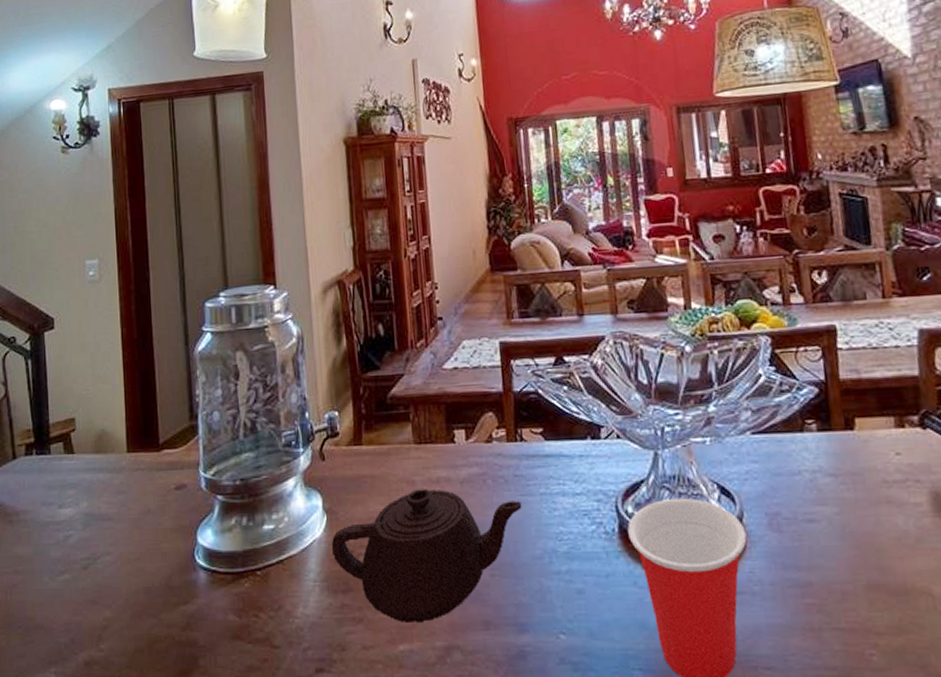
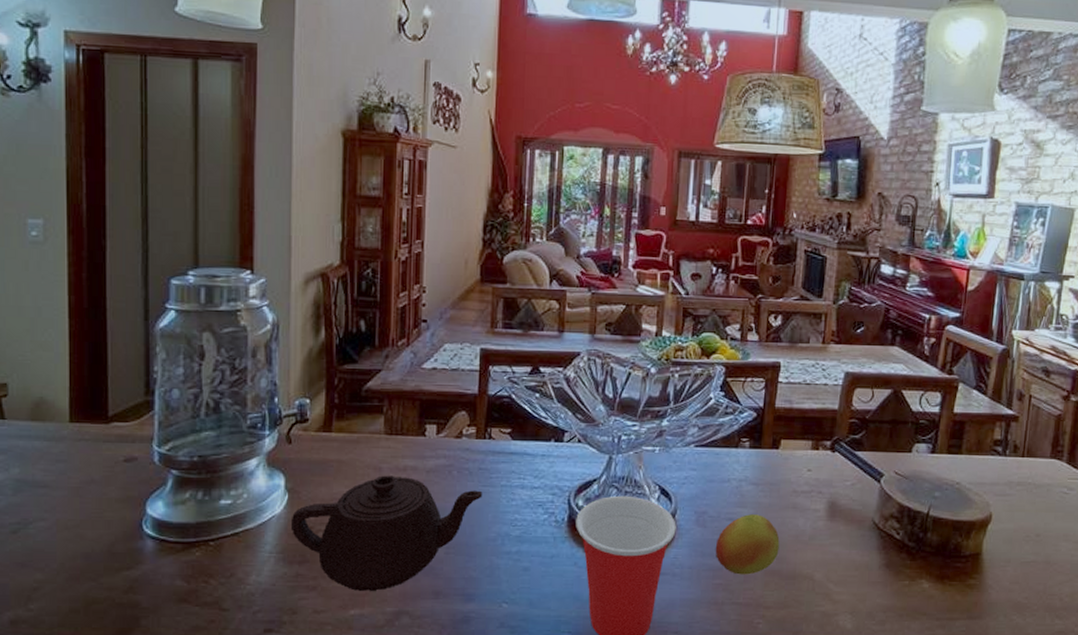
fruit: none [797,513,880,591] -> present [715,514,780,575]

